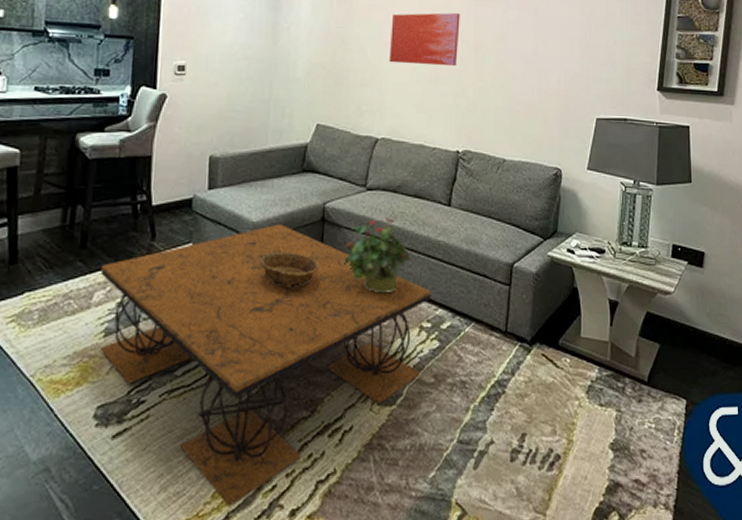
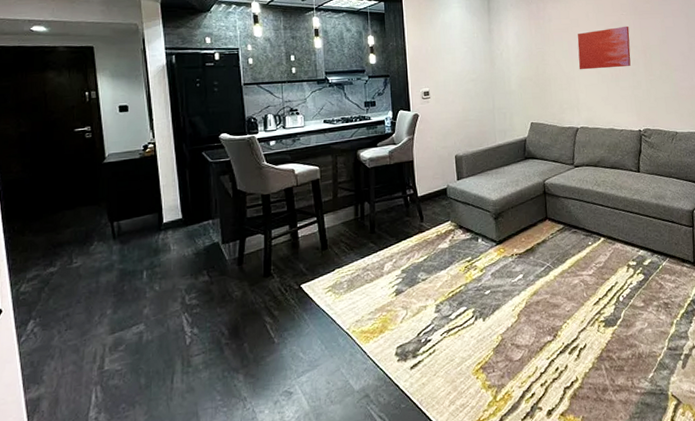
coffee table: present [100,224,431,507] -> none [387,199,634,412]
decorative bowl: present [259,253,319,287] -> none [501,220,546,246]
potted plant: present [342,218,413,294] -> none [563,186,616,243]

